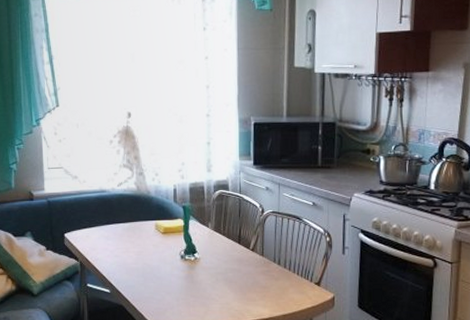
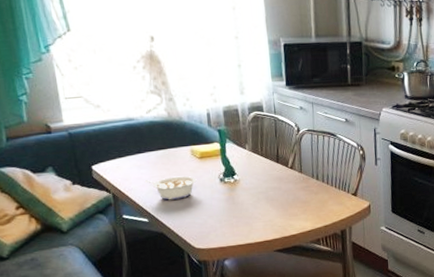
legume: none [110,250,158,273] -> present [144,176,197,200]

